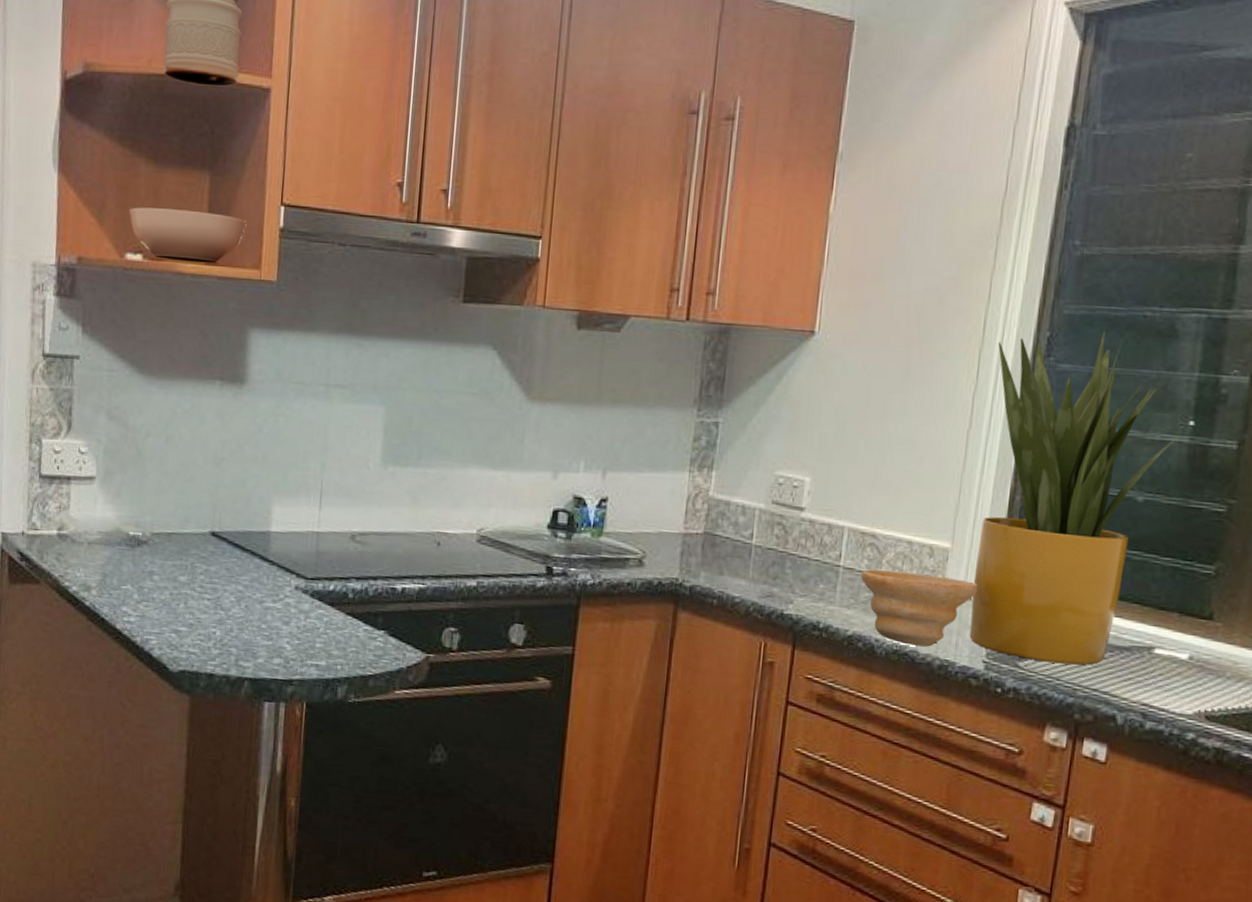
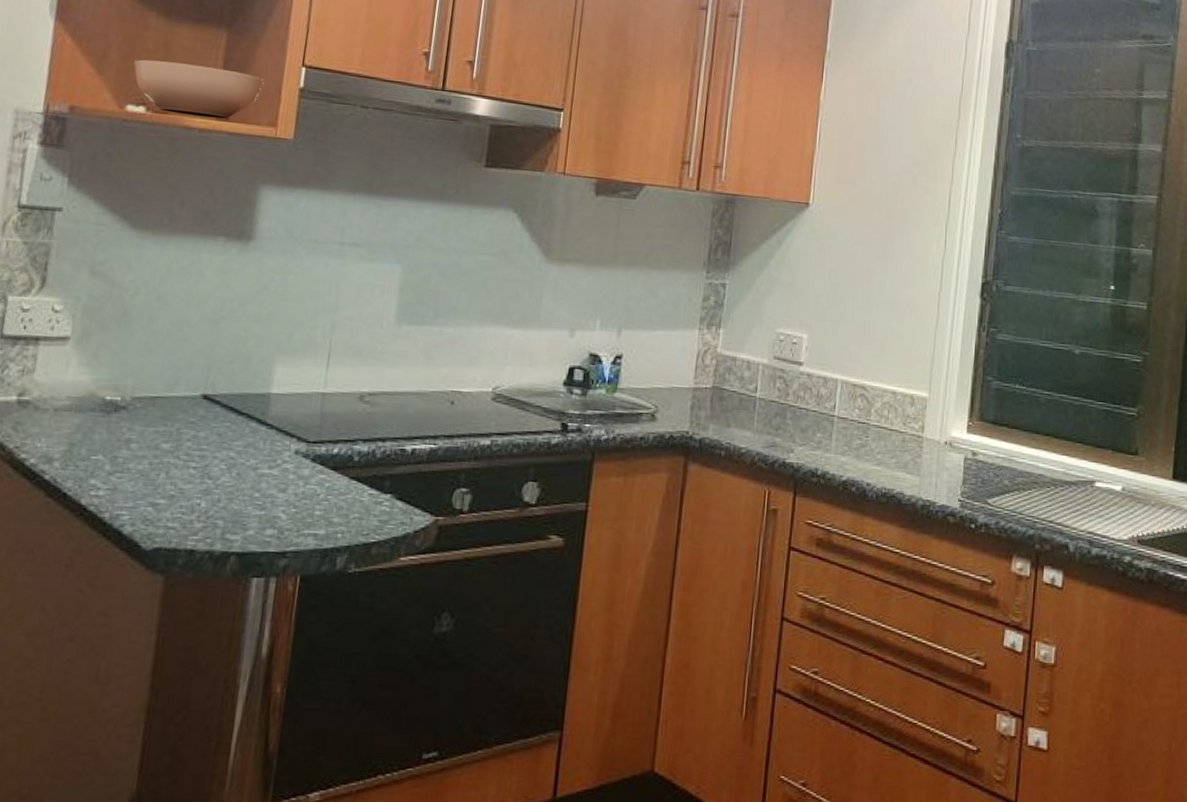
bowl: present [860,569,978,647] -> none [853,418,952,489]
planter: present [969,332,1180,665] -> none [946,210,1104,500]

